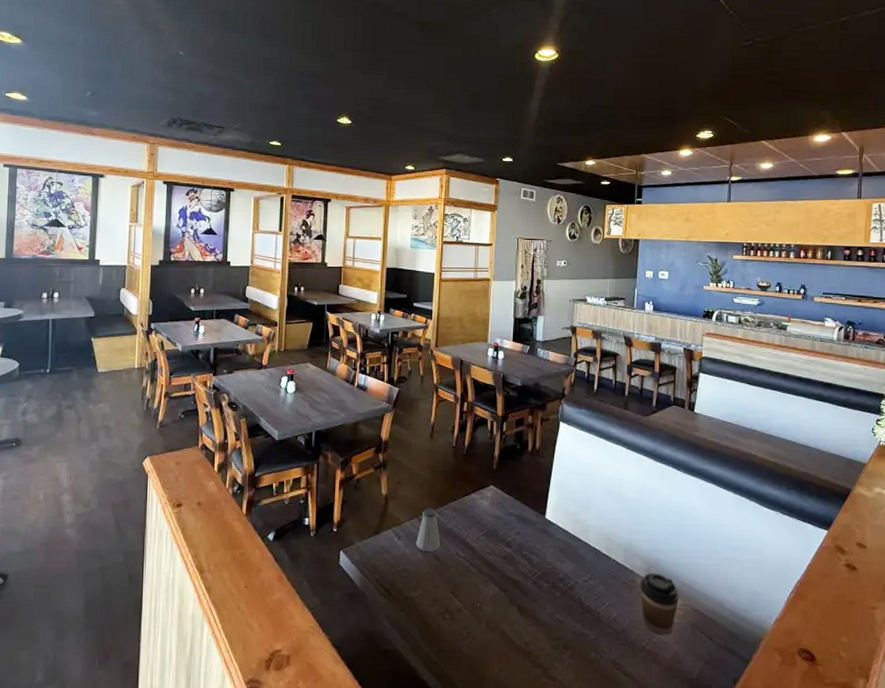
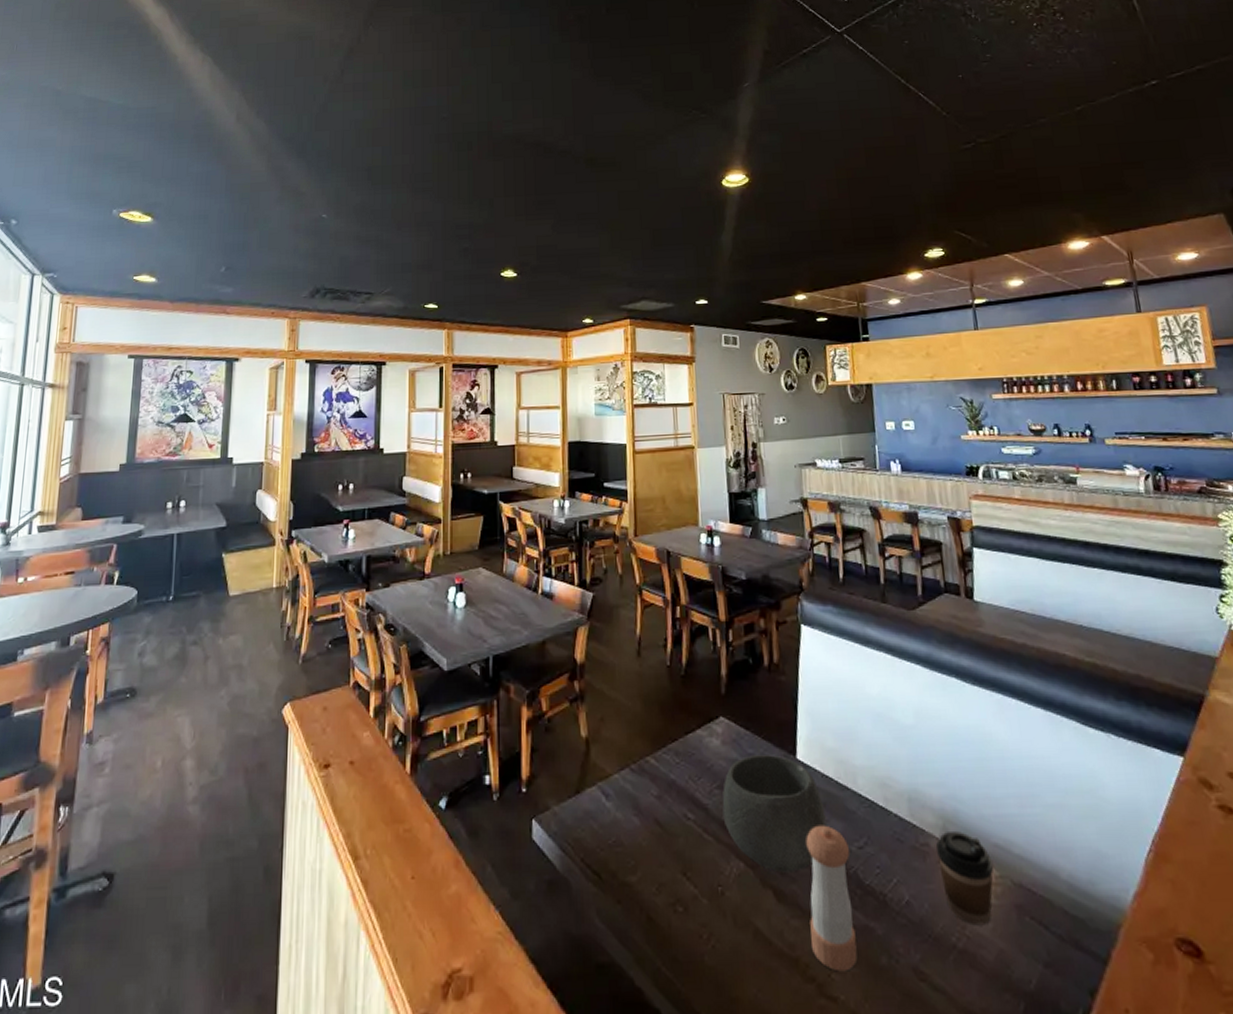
saltshaker: present [416,508,440,551] -> none [629,753,662,815]
bowl: none [486,514,562,595] -> present [722,755,826,873]
pepper shaker: none [541,564,577,662] -> present [806,825,858,972]

